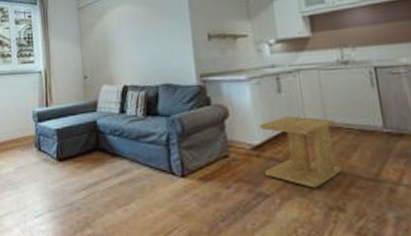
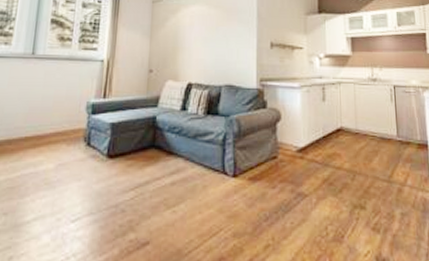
side table: present [260,116,342,188] -> none [306,122,365,188]

